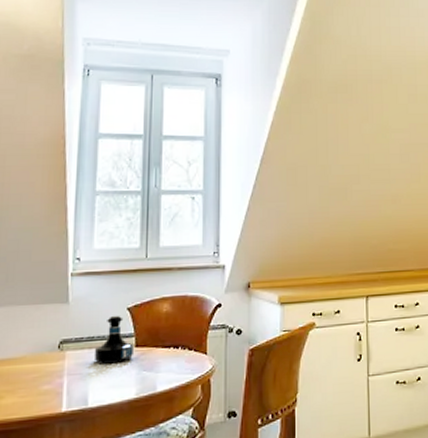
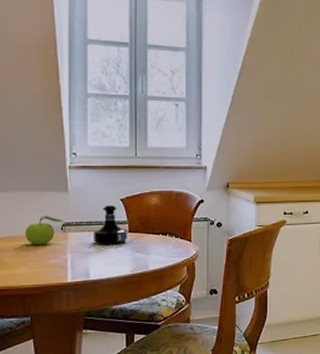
fruit: none [15,332,62,368] -> present [24,216,64,245]

